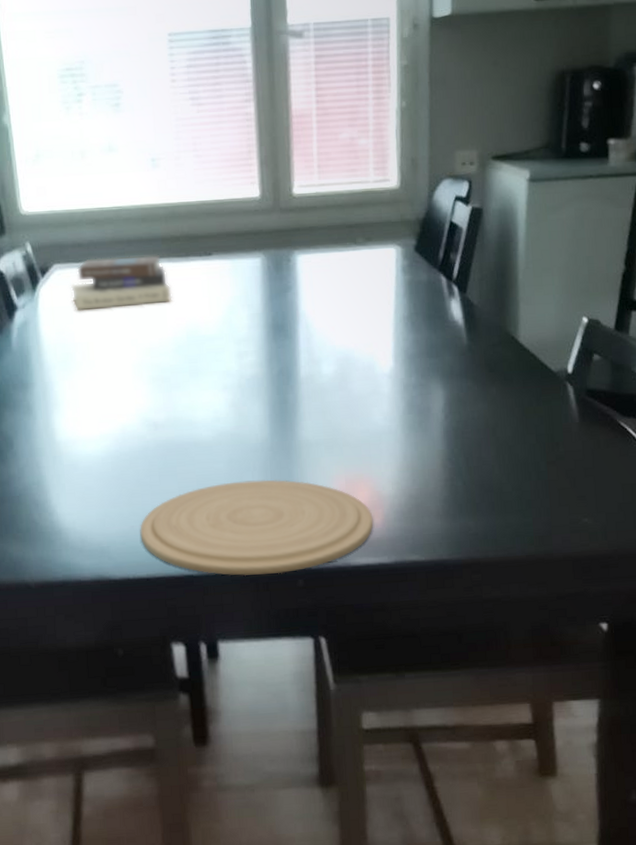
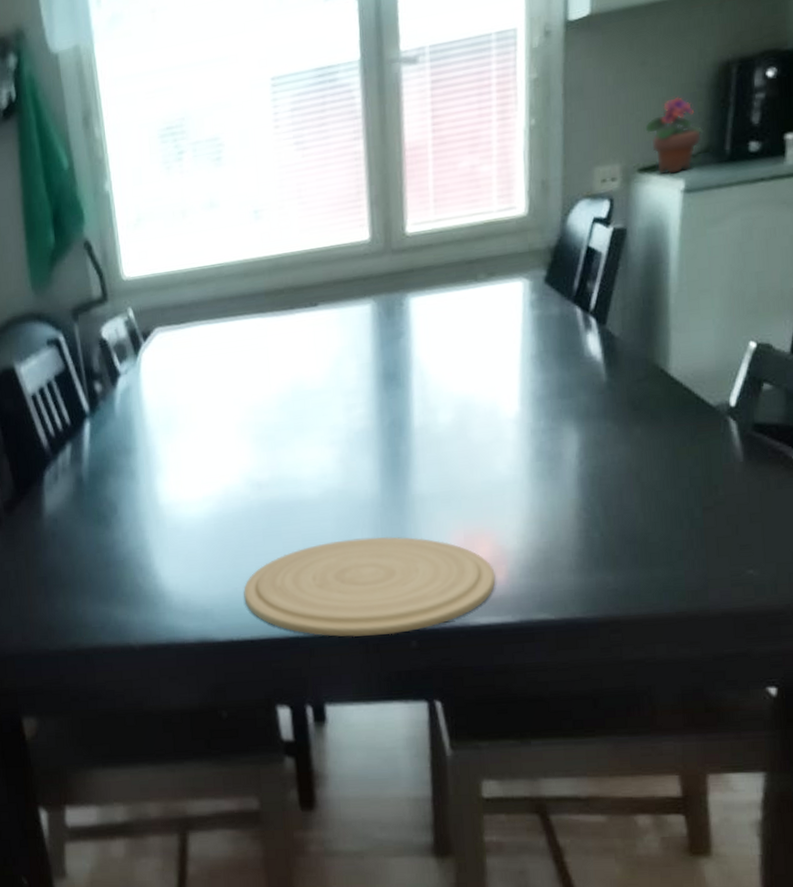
books: present [71,254,172,311] -> none [173,309,276,373]
potted flower: none [497,96,544,163] -> present [645,96,704,174]

